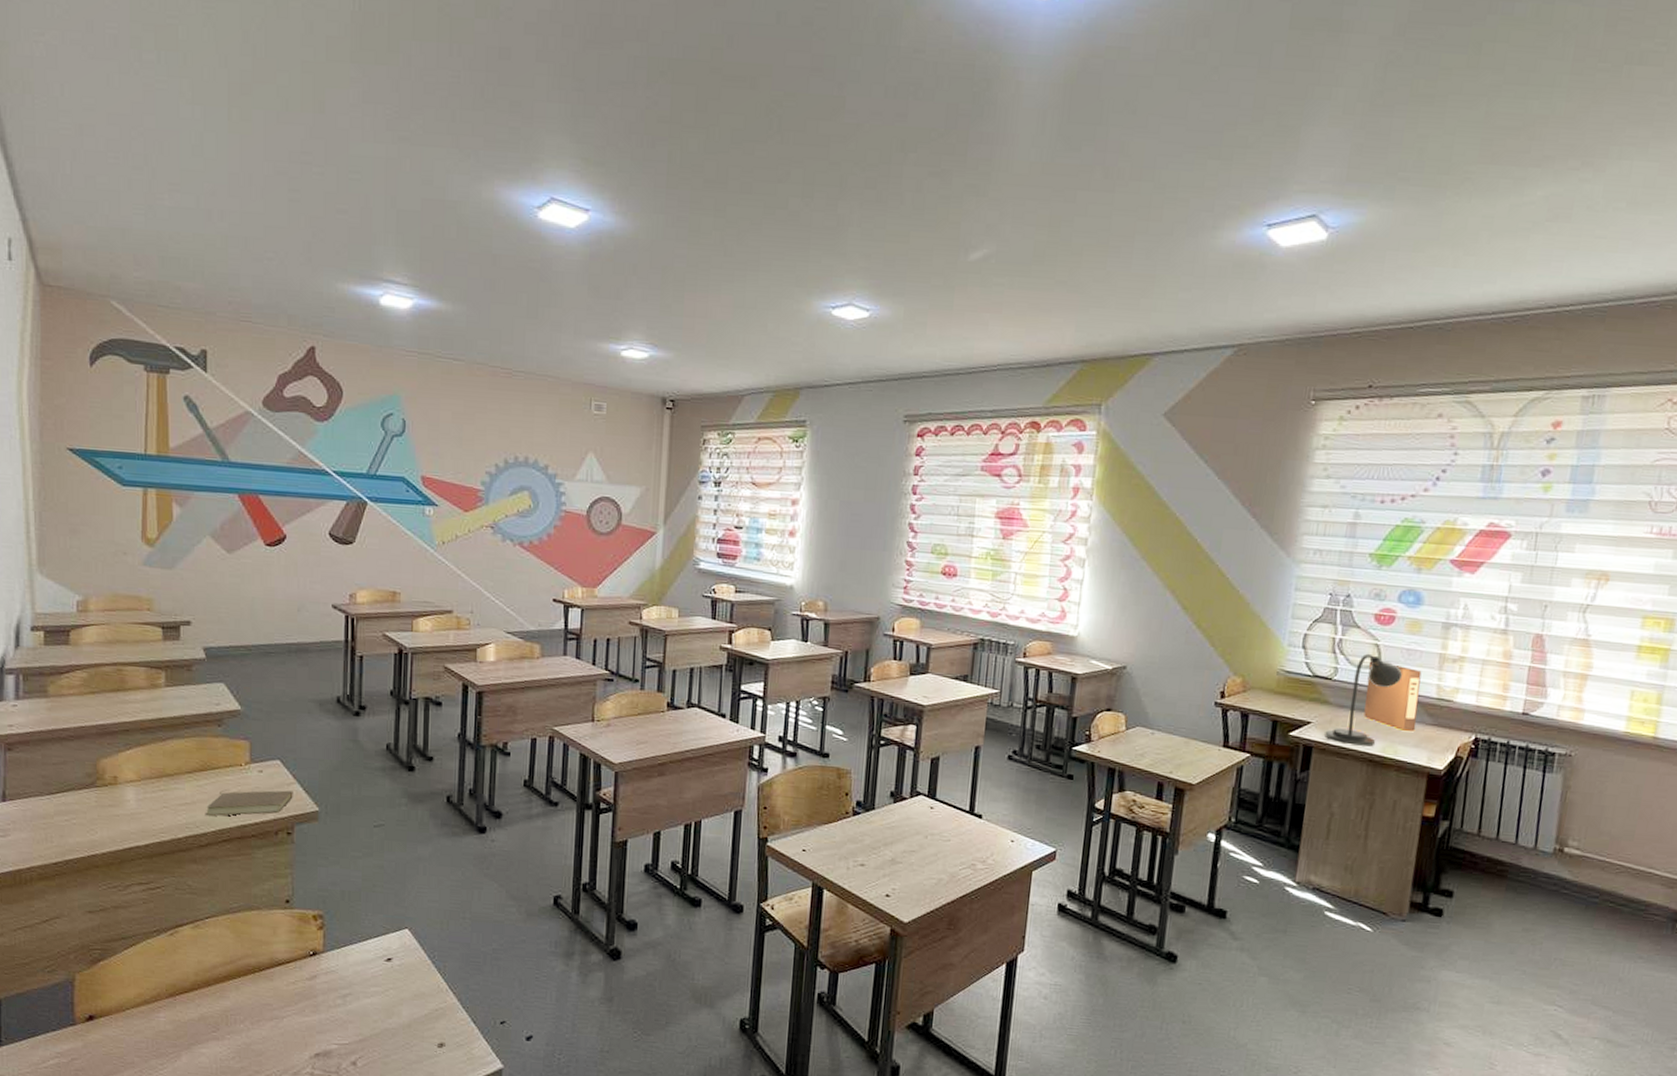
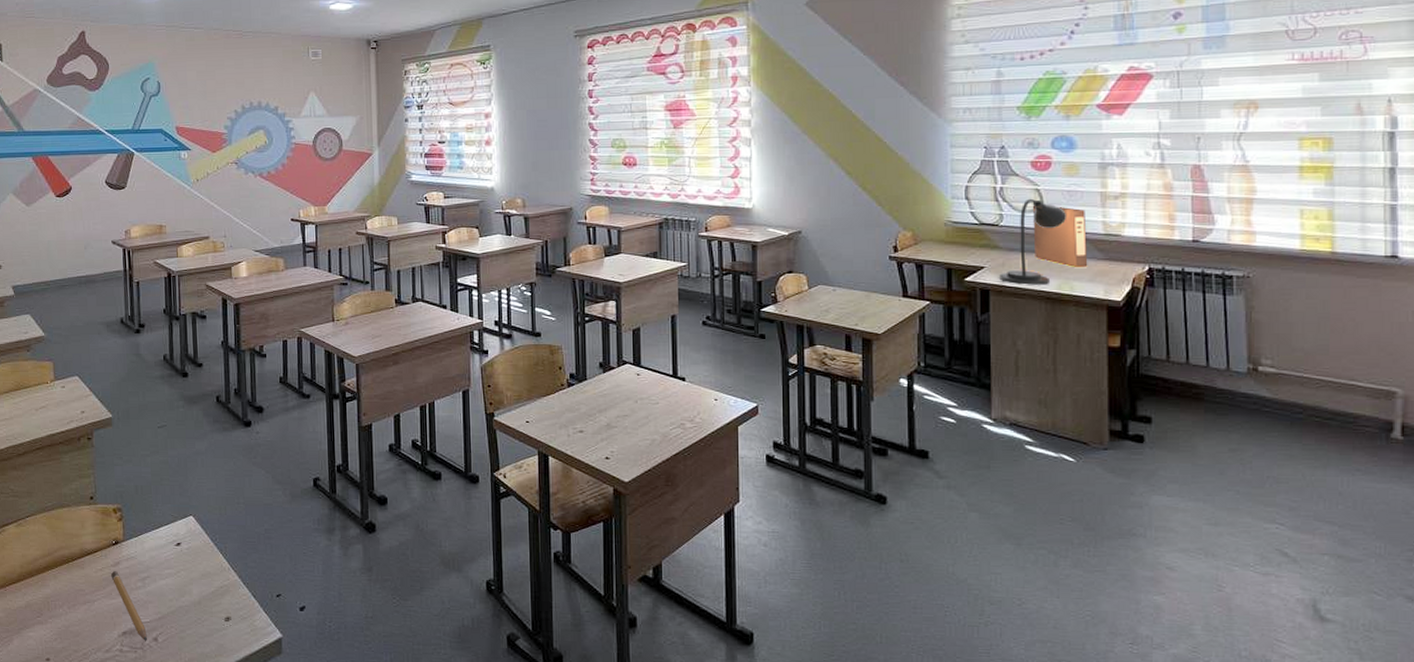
book: present [205,788,293,817] -> none [21,402,91,429]
pencil: none [306,985,344,1065] -> present [111,571,147,641]

